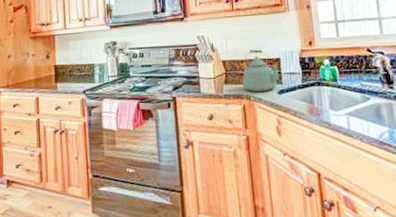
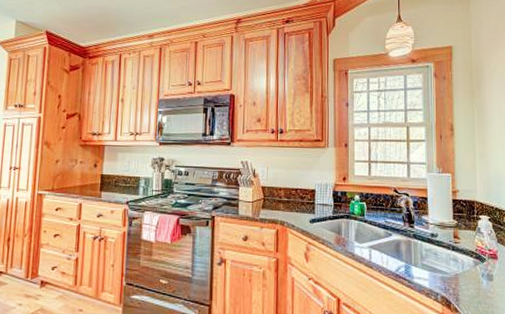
kettle: present [242,49,279,93] -> none [278,179,314,220]

